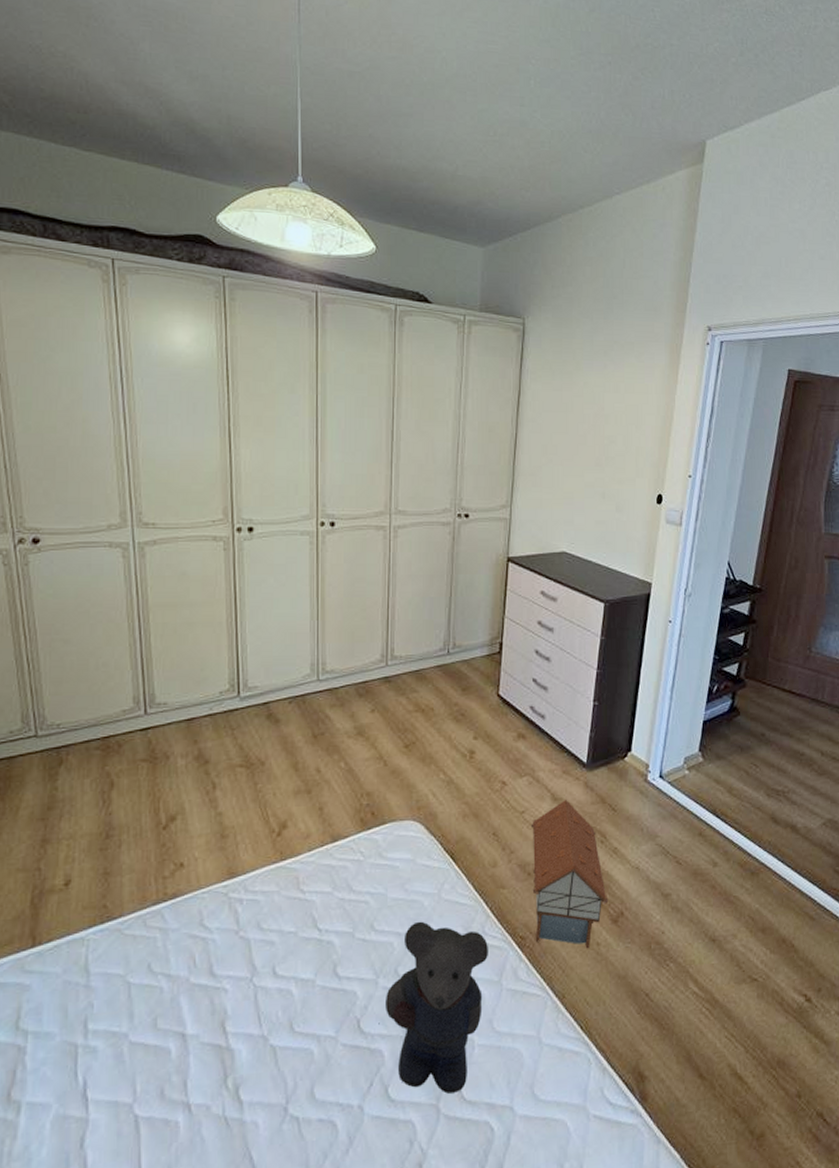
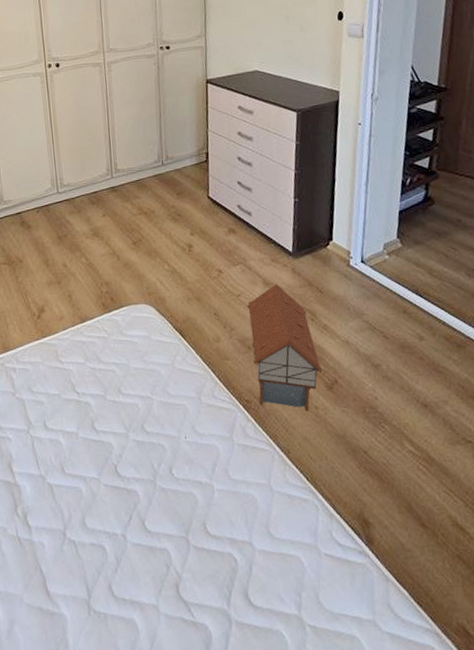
bear: present [378,921,488,1094] -> none [132,386,219,529]

